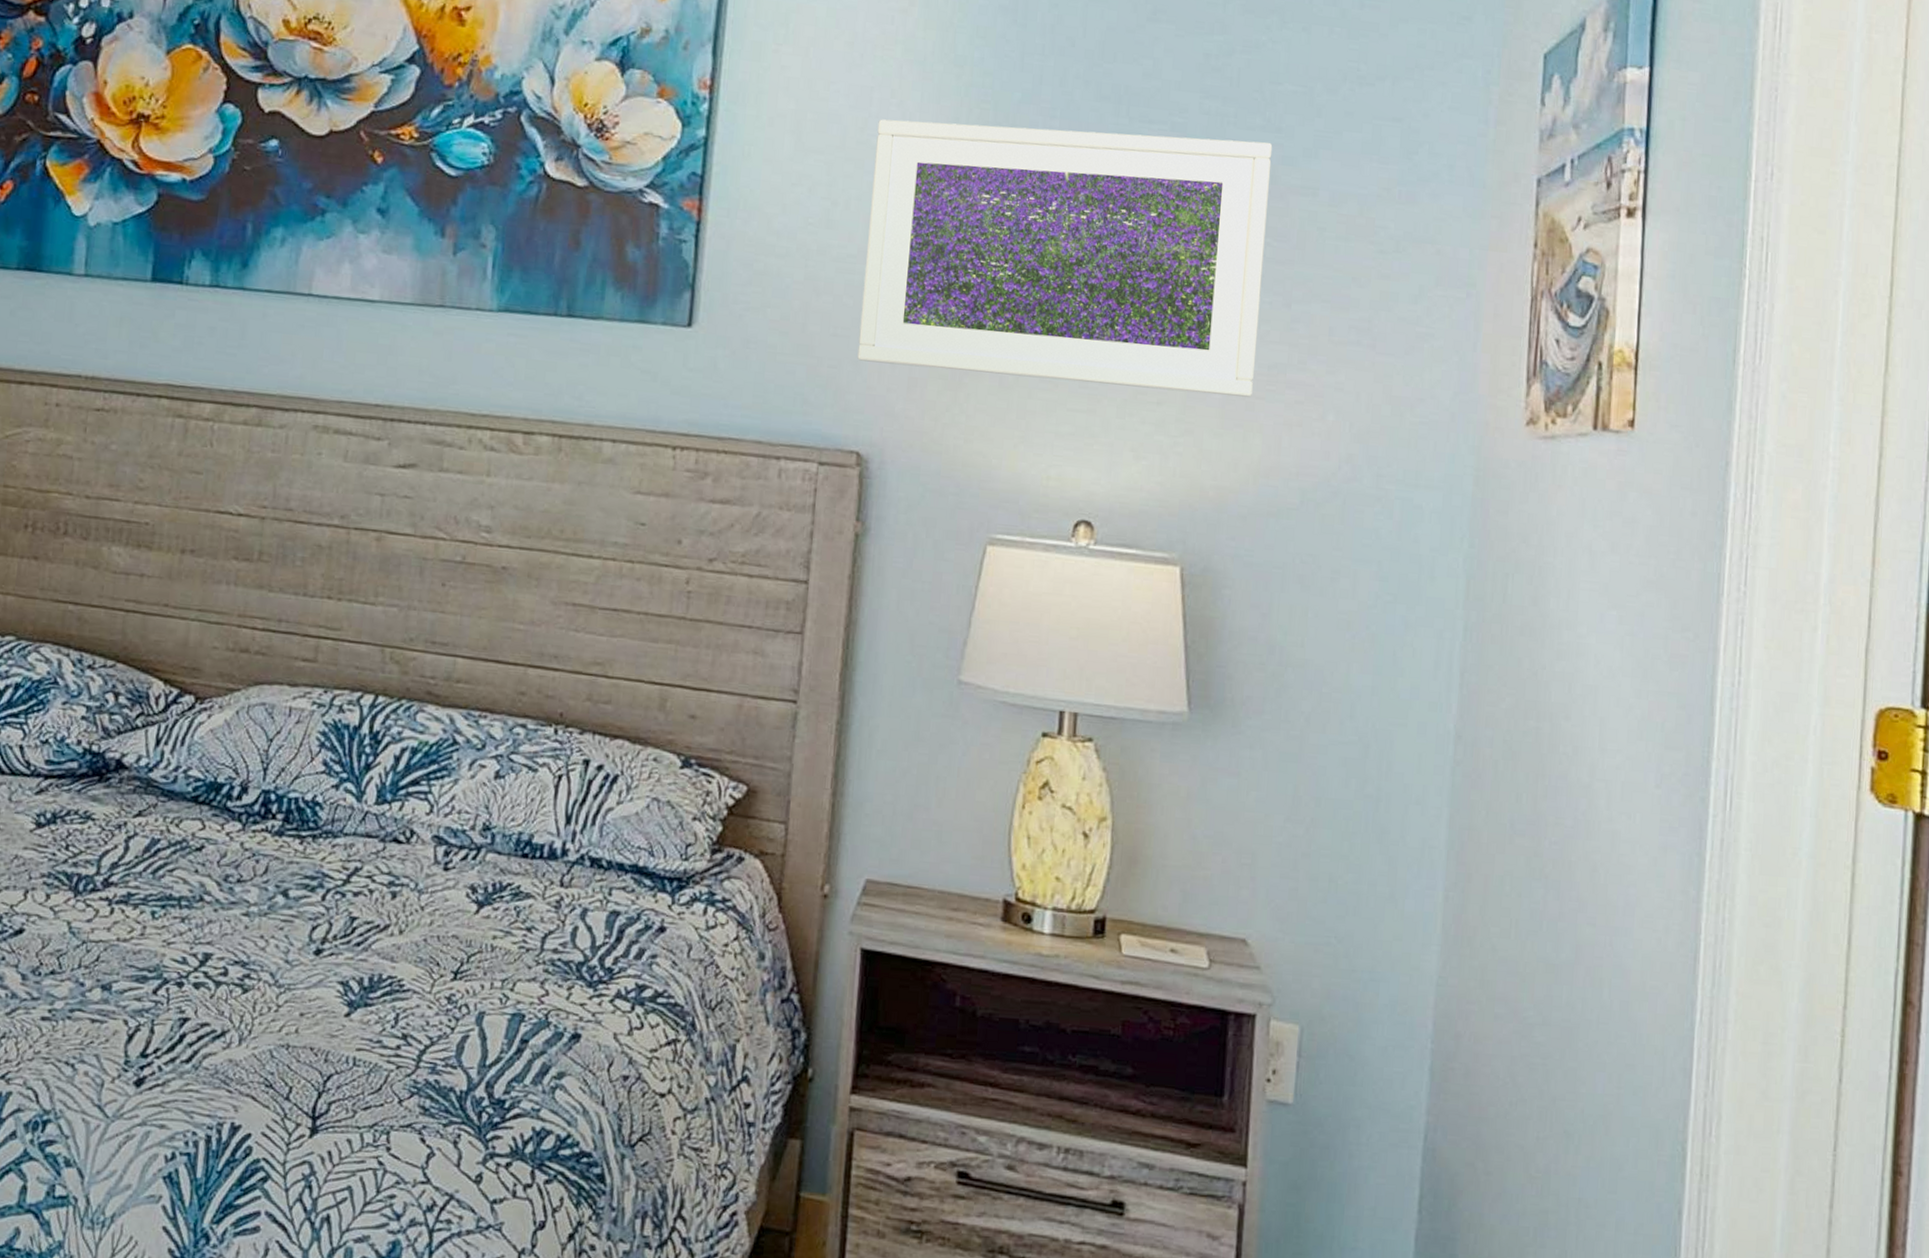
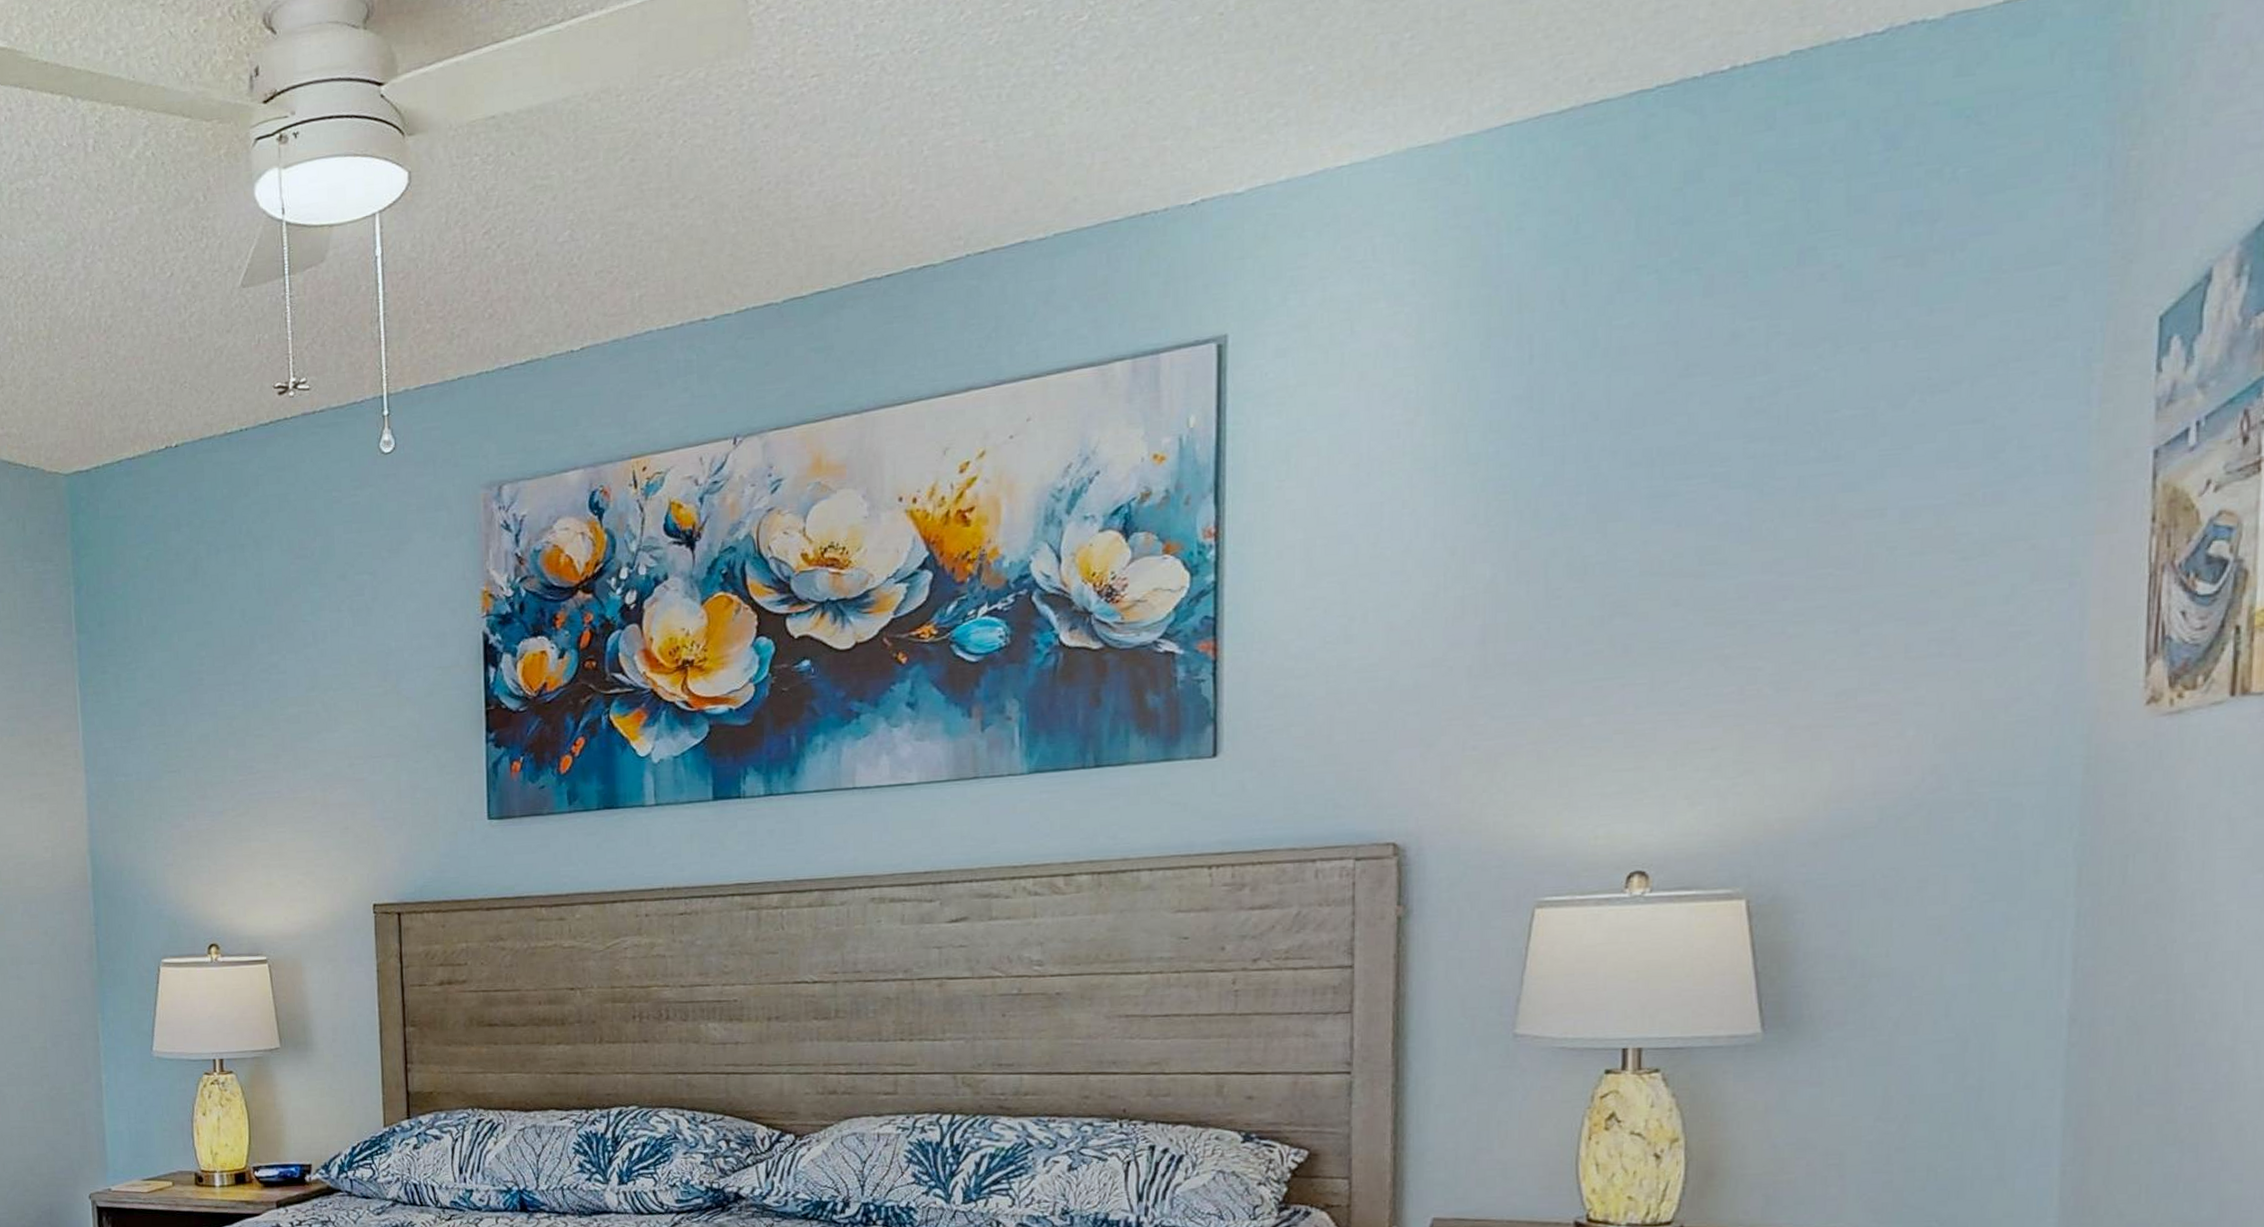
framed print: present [857,119,1273,397] -> none [1387,472,1831,760]

